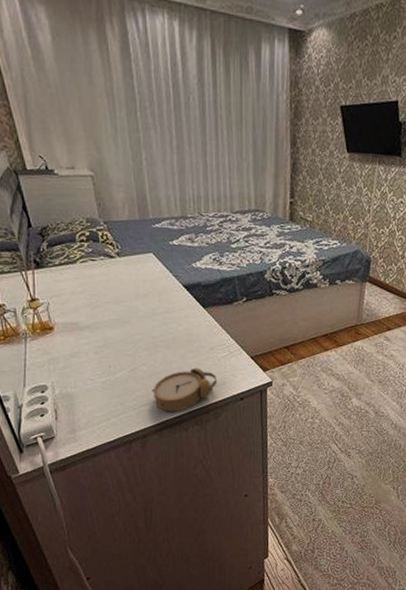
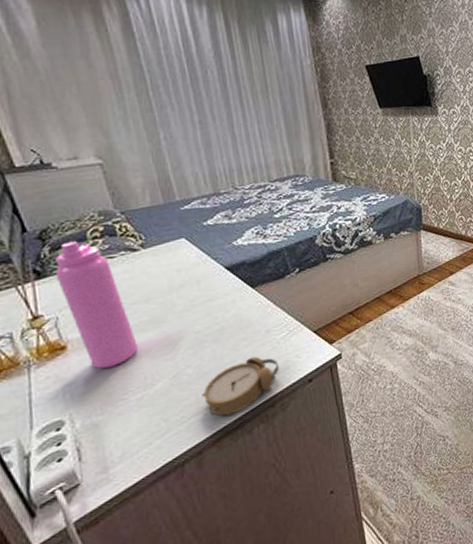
water bottle: none [50,240,106,351] -> present [55,240,138,369]

